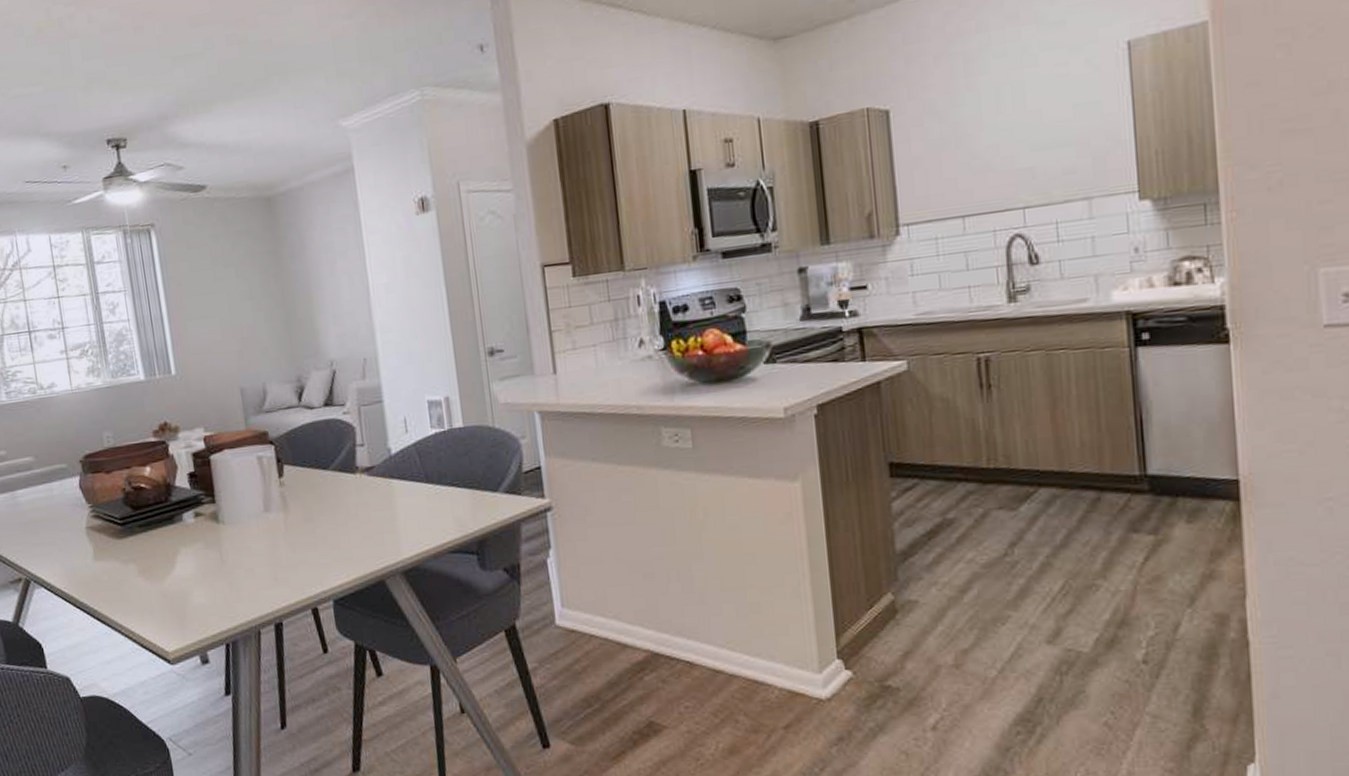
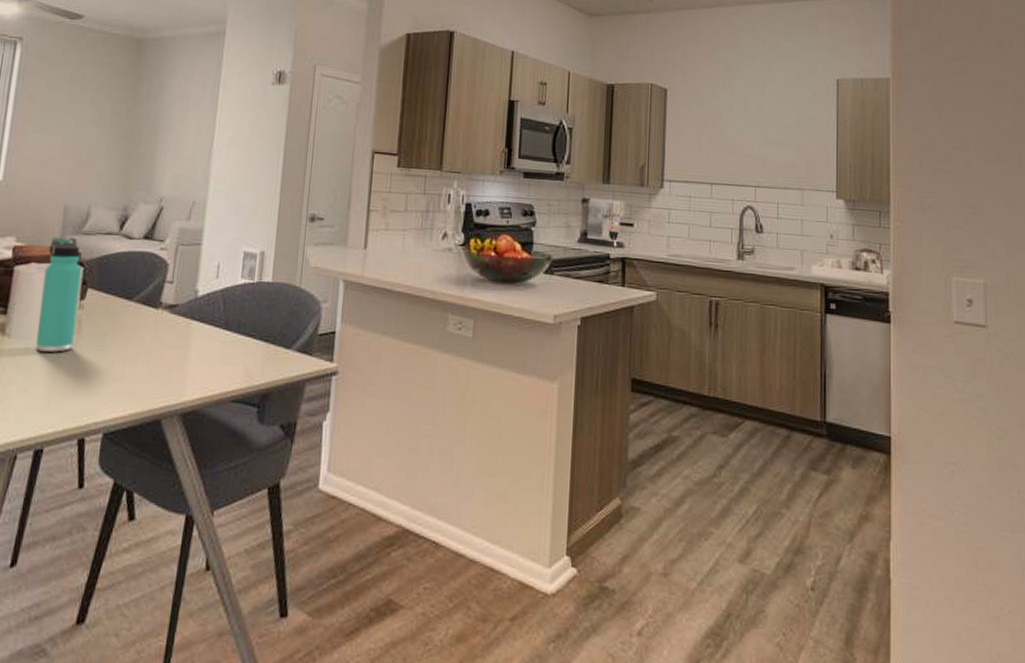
thermos bottle: none [236,418,284,533] -> present [36,237,82,352]

